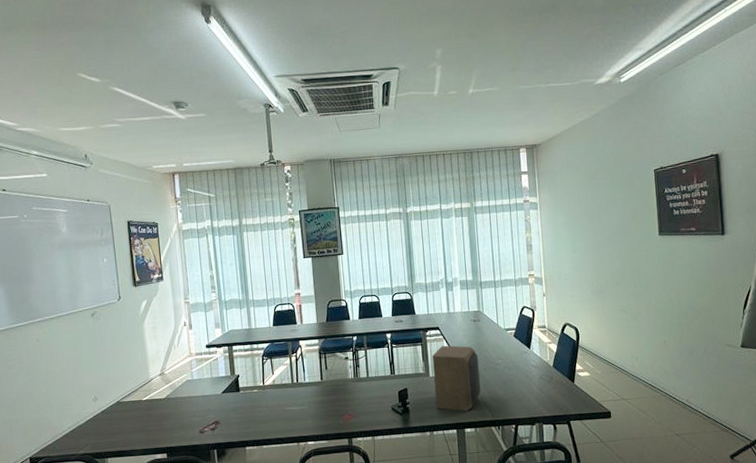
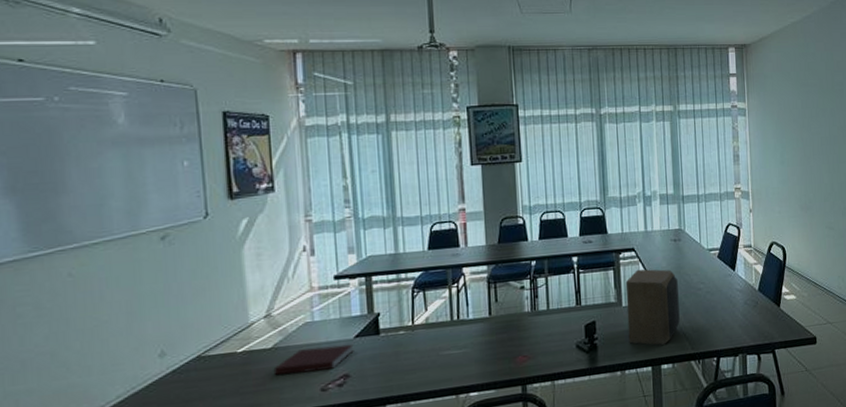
notebook: none [167,398,222,419] -> present [273,344,354,376]

